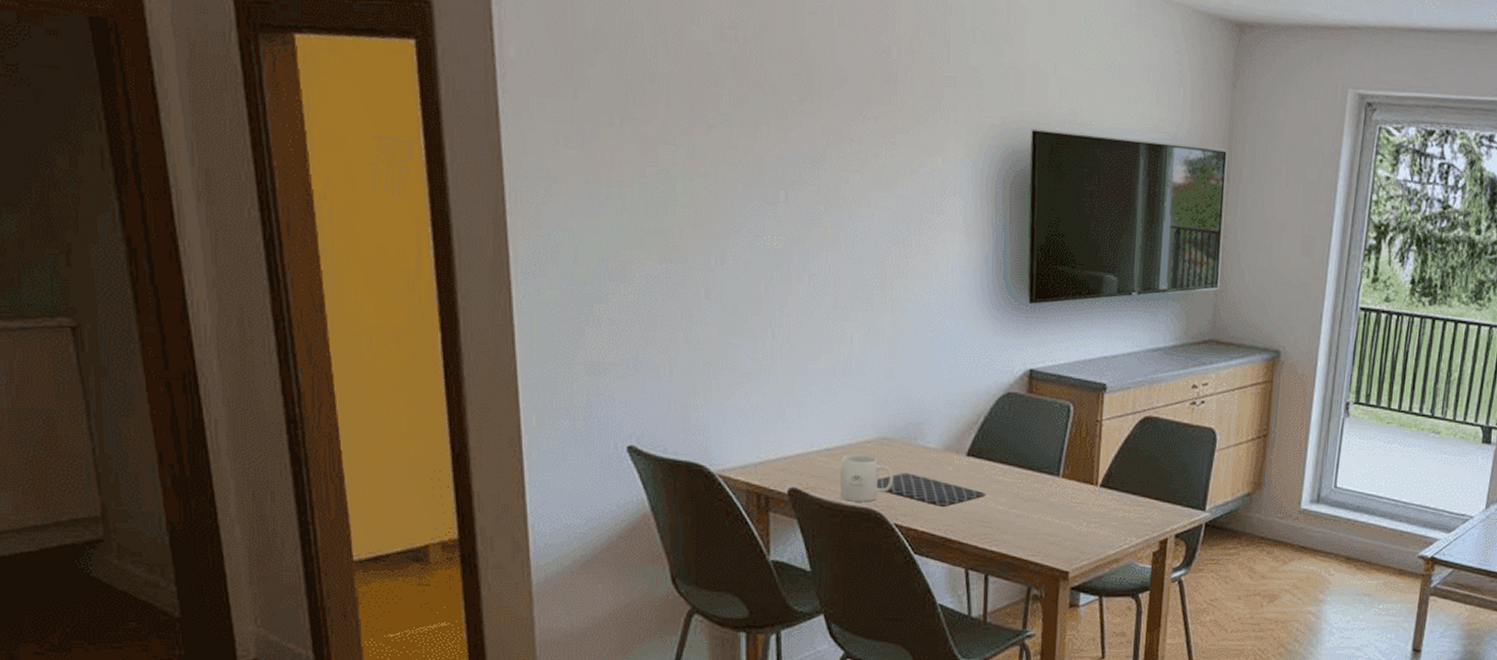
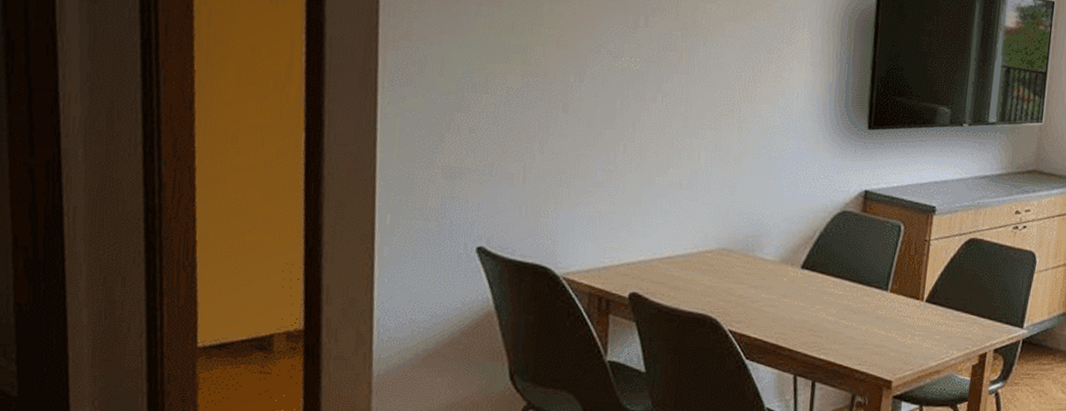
mug: present [840,454,894,502] -> none [678,262,731,309]
placemat: present [876,473,987,507] -> none [713,282,818,315]

